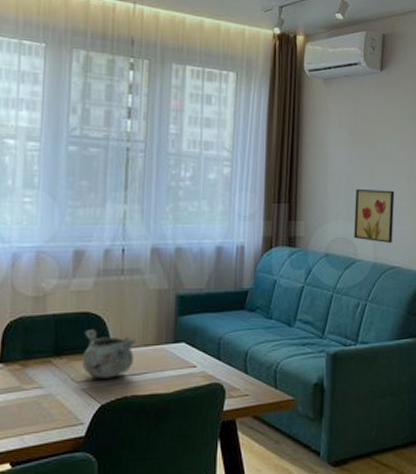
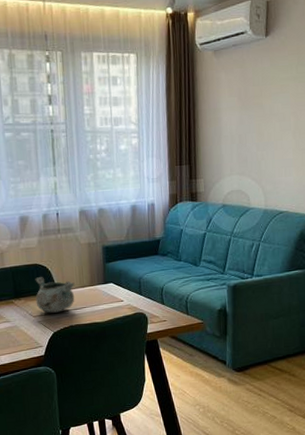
wall art: present [354,188,395,243] -> none [246,145,282,192]

